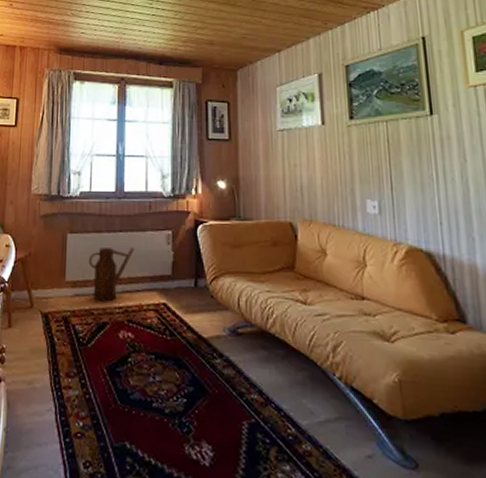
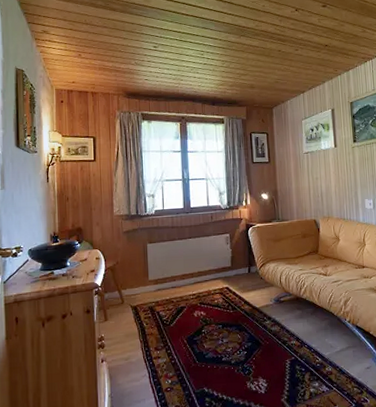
watering can: present [88,247,135,302] -> none [166,249,202,292]

